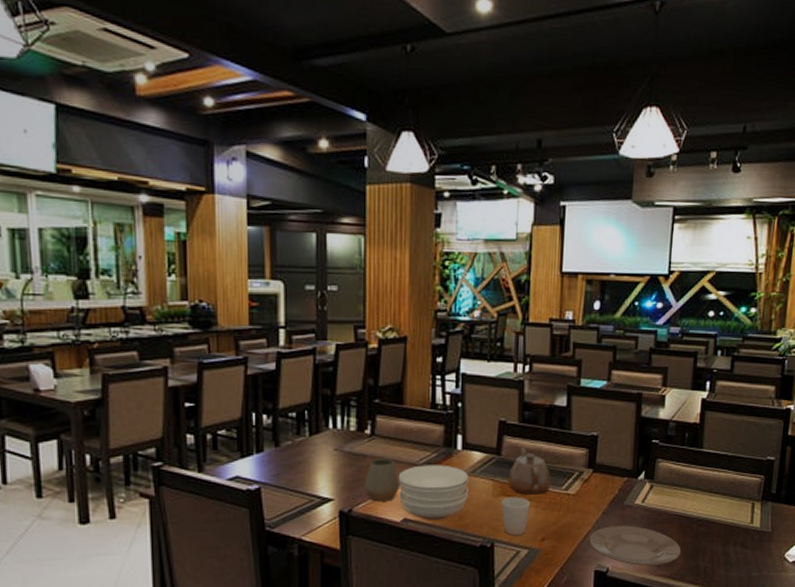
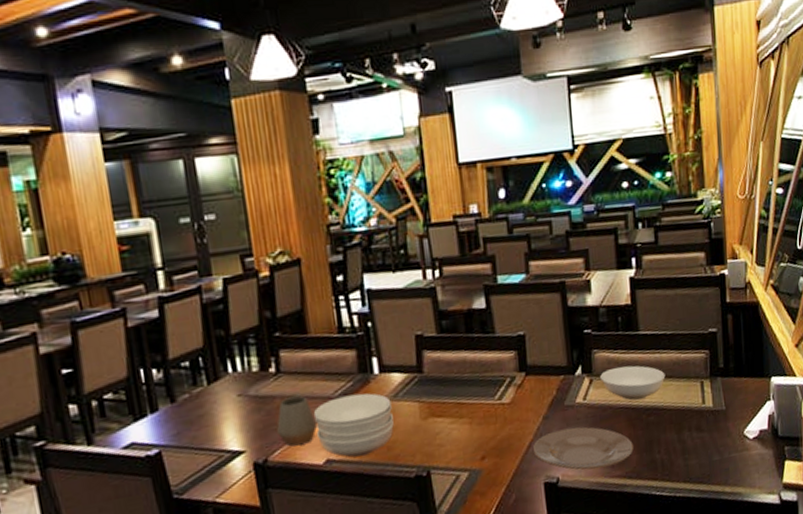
cup: present [501,496,530,536] -> none [431,415,465,460]
teapot: present [507,446,552,495] -> none [433,359,483,412]
bowl: none [660,478,721,510] -> present [600,365,666,401]

